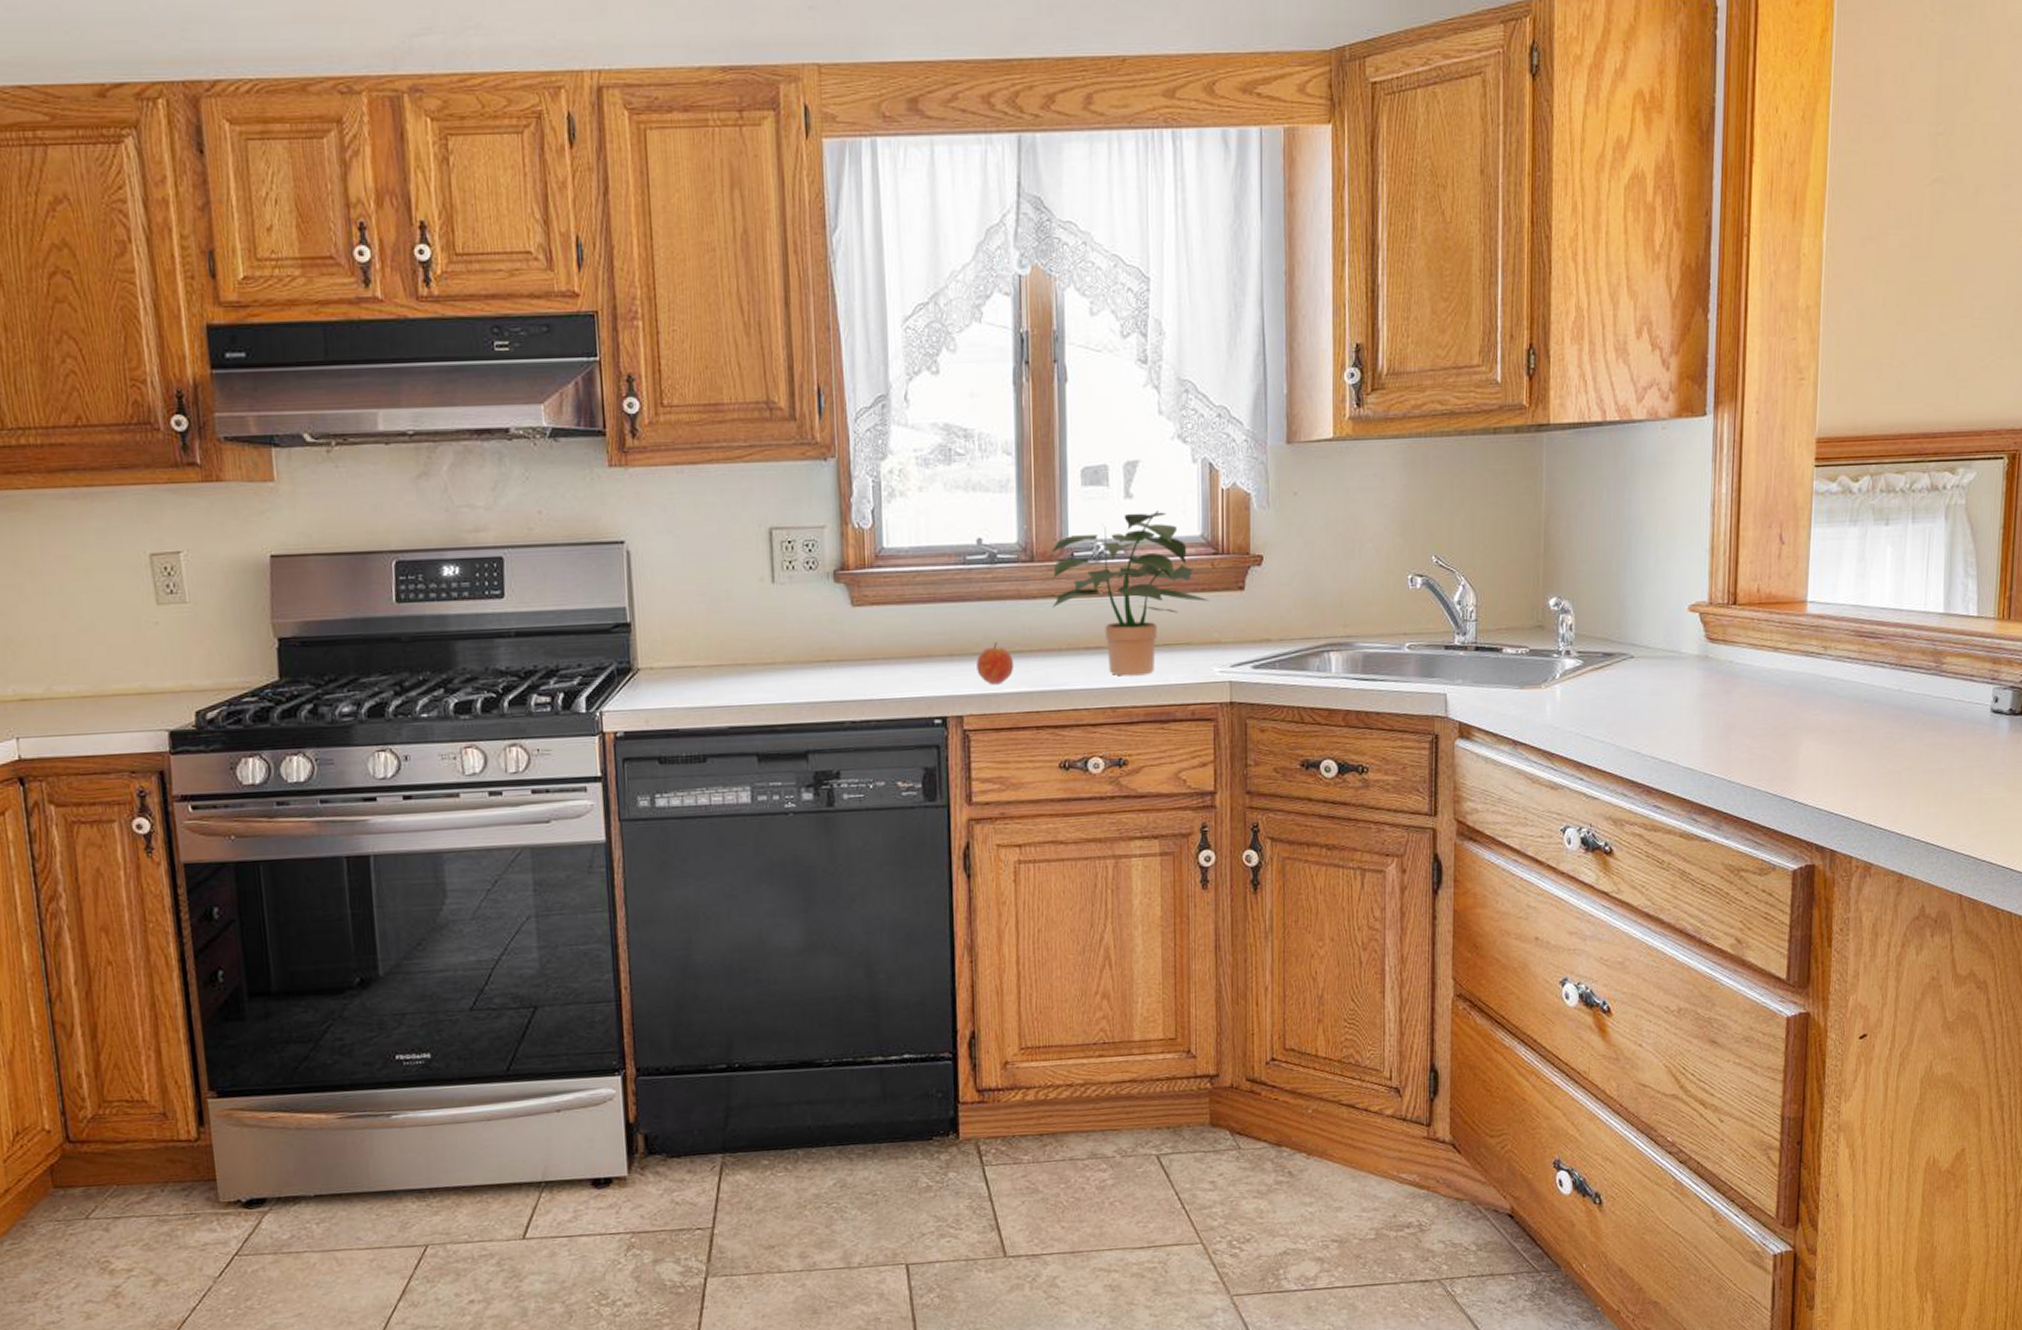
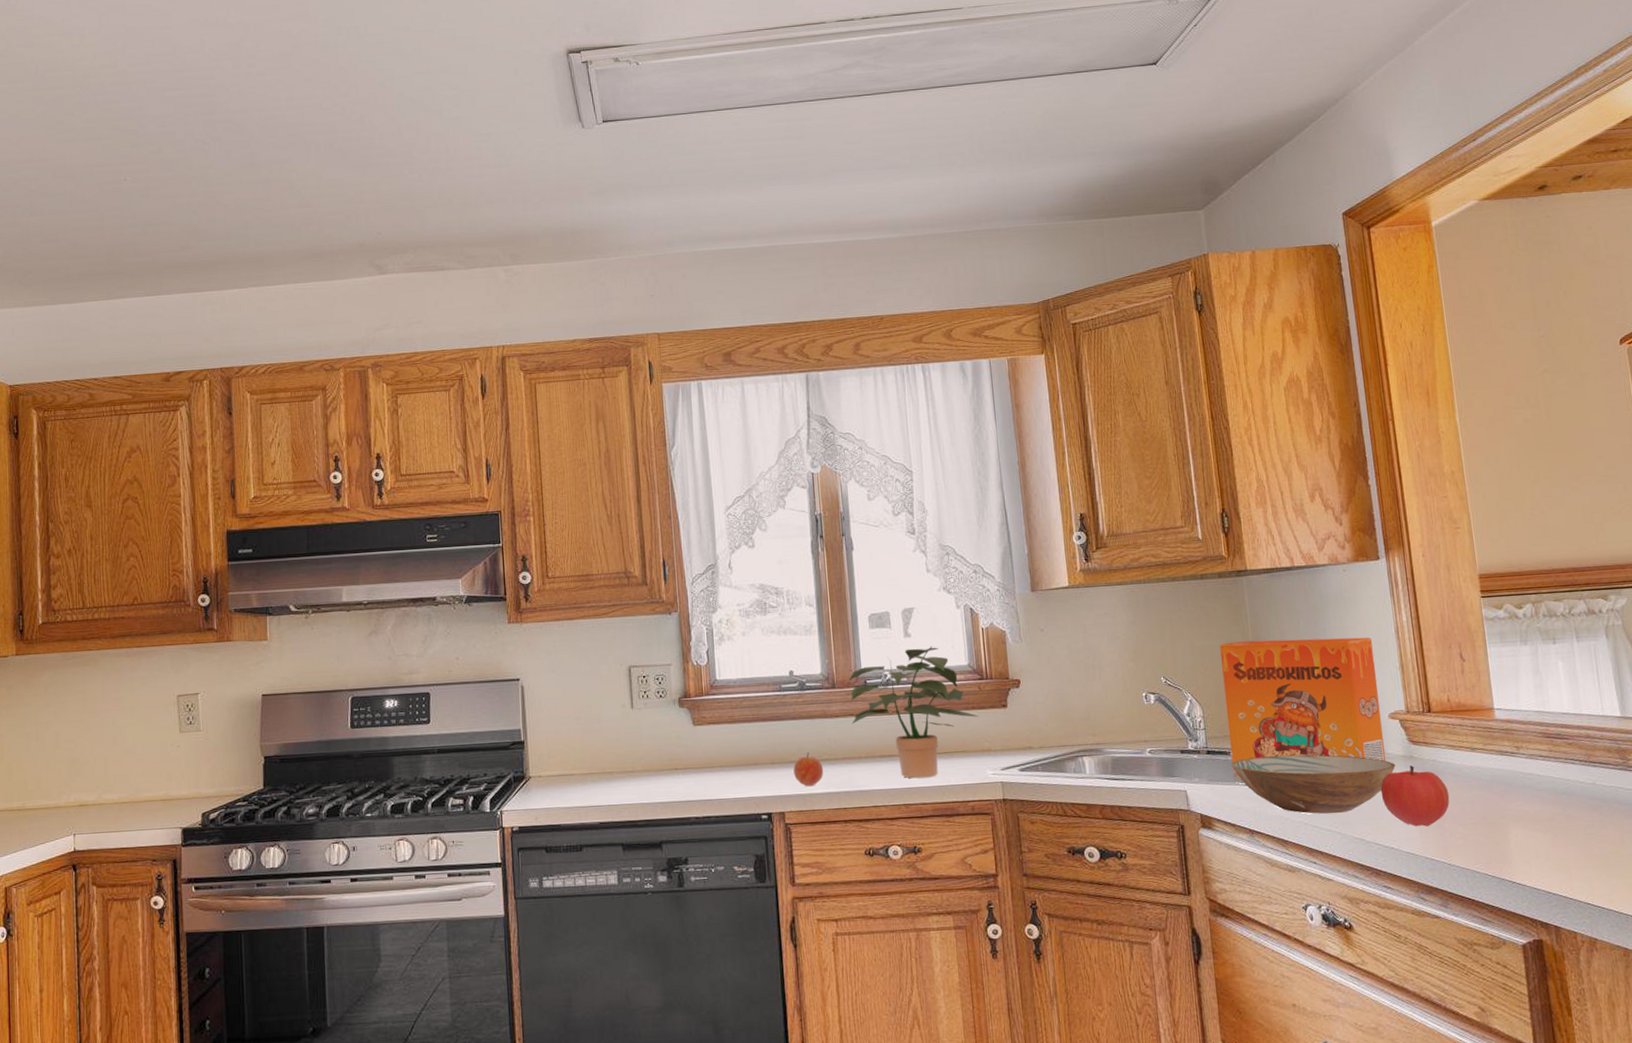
bowl: none [1502,652,1688,723] -> present [1231,754,1396,814]
cereal box: none [1503,511,1684,686] -> present [1220,637,1386,783]
fruit: none [1666,667,1742,739] -> present [1380,766,1450,827]

